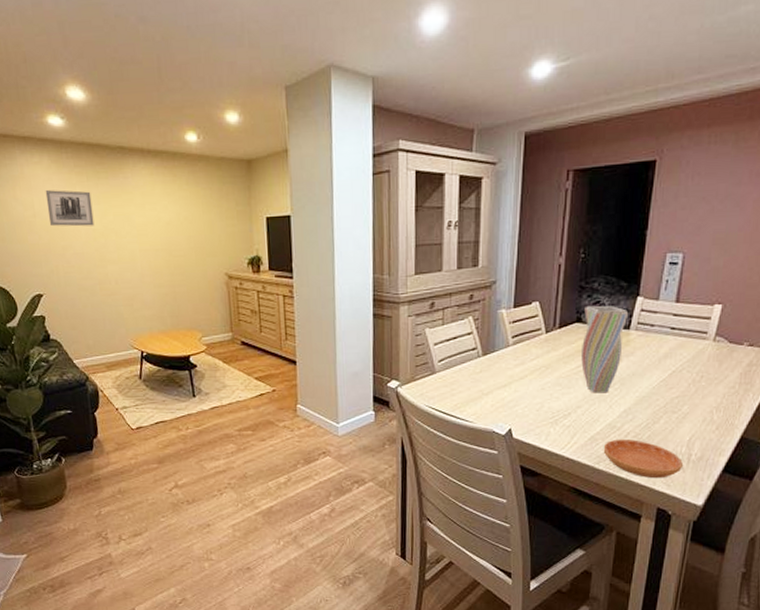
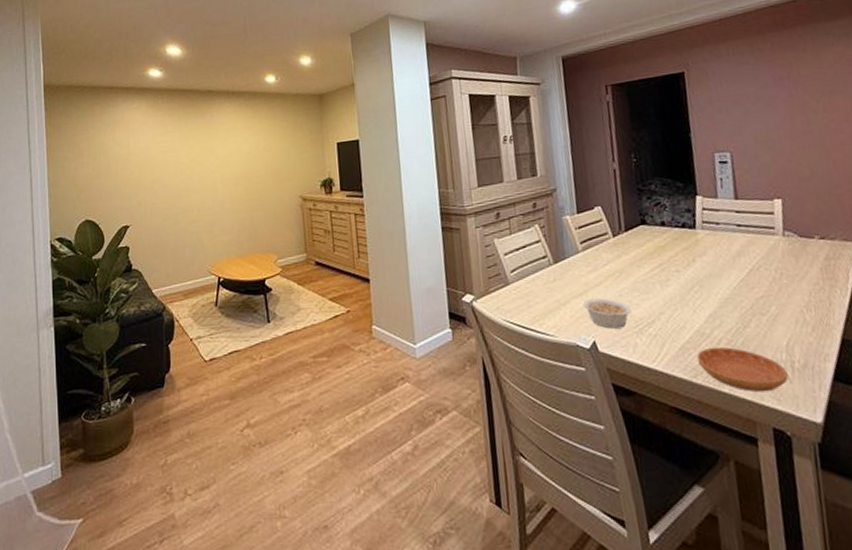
wall art: present [45,190,95,227] -> none [140,129,182,163]
legume: none [504,390,551,418] -> present [582,298,632,329]
vase: present [581,305,629,393] -> none [646,206,694,298]

